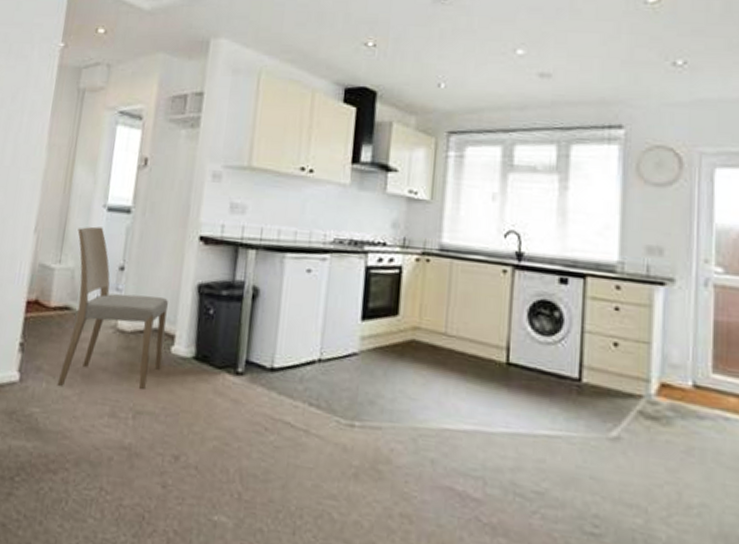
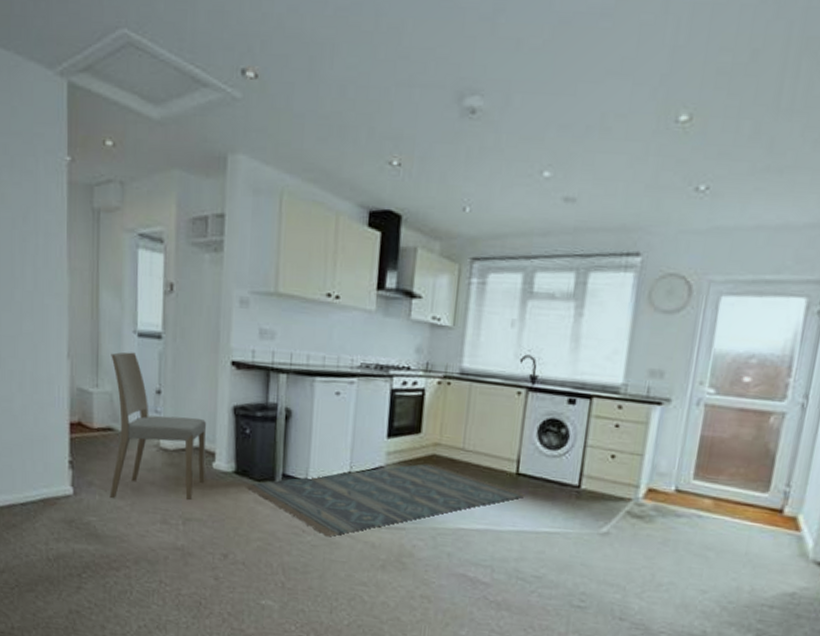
rug: none [204,350,520,437] -> present [245,463,527,537]

